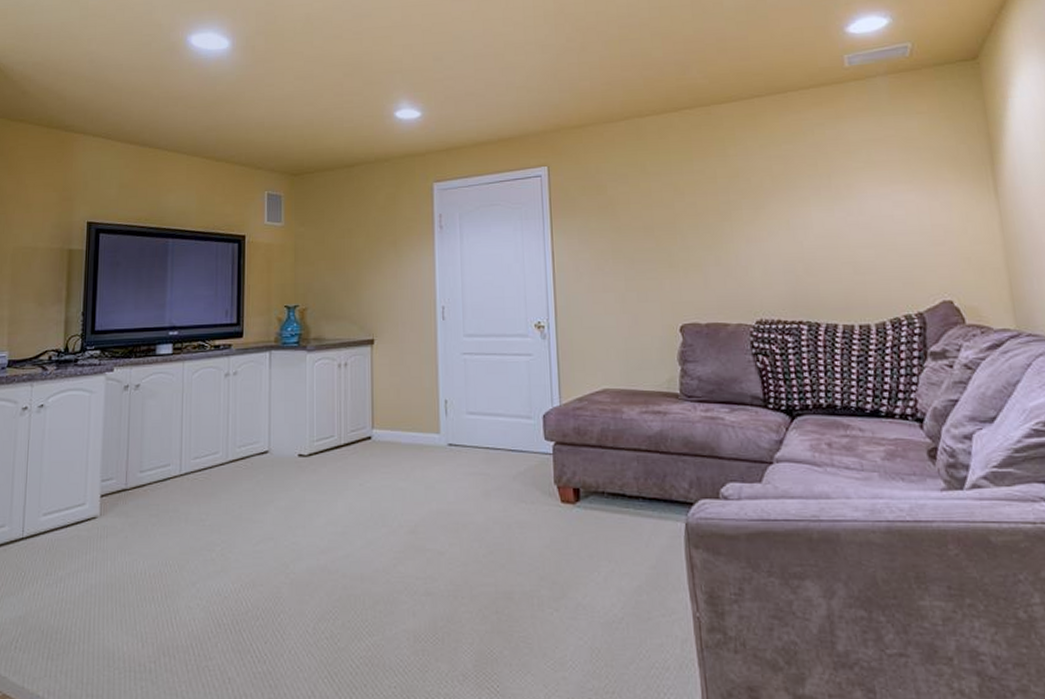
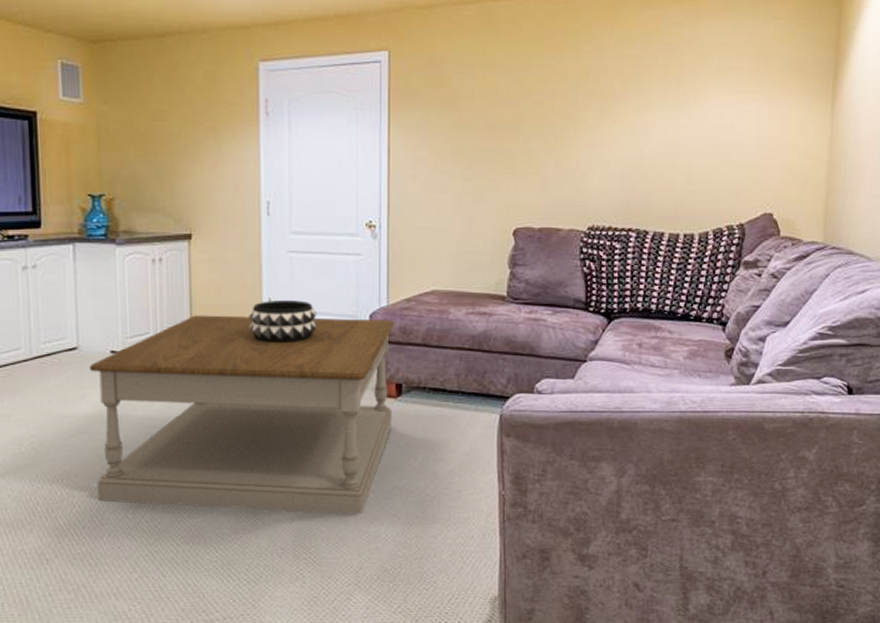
coffee table: none [278,417,572,637] -> present [89,315,394,515]
decorative bowl: none [426,402,492,446] -> present [249,300,318,344]

